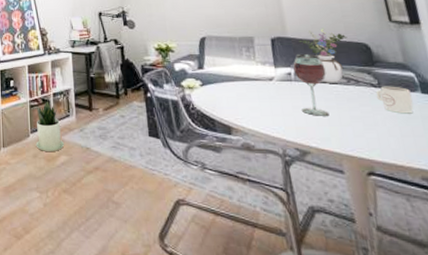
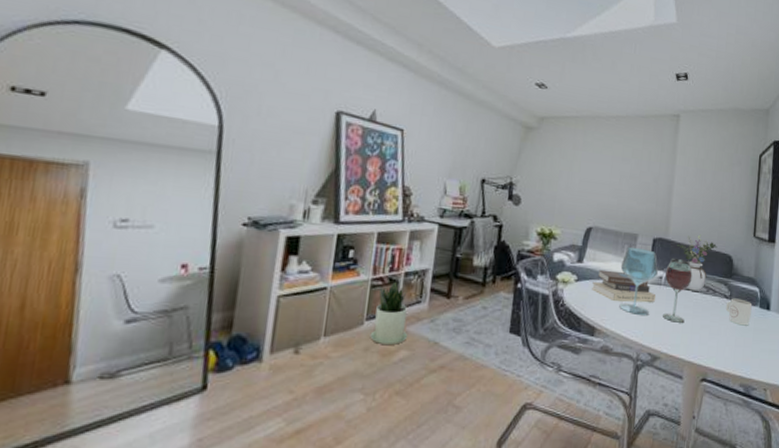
books: none [218,73,290,100] -> present [592,269,656,303]
wine glass: none [242,49,286,113] -> present [619,247,659,316]

